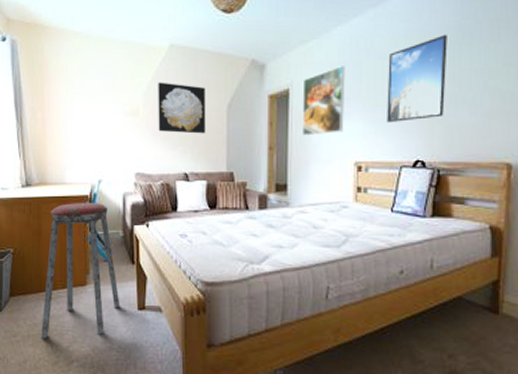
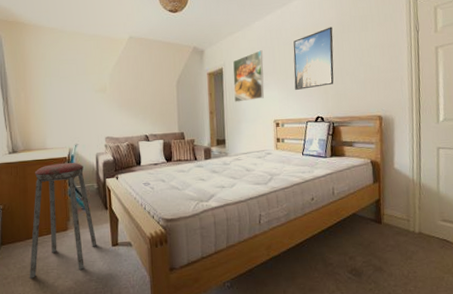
wall art: present [158,82,206,134] -> none [121,65,161,105]

